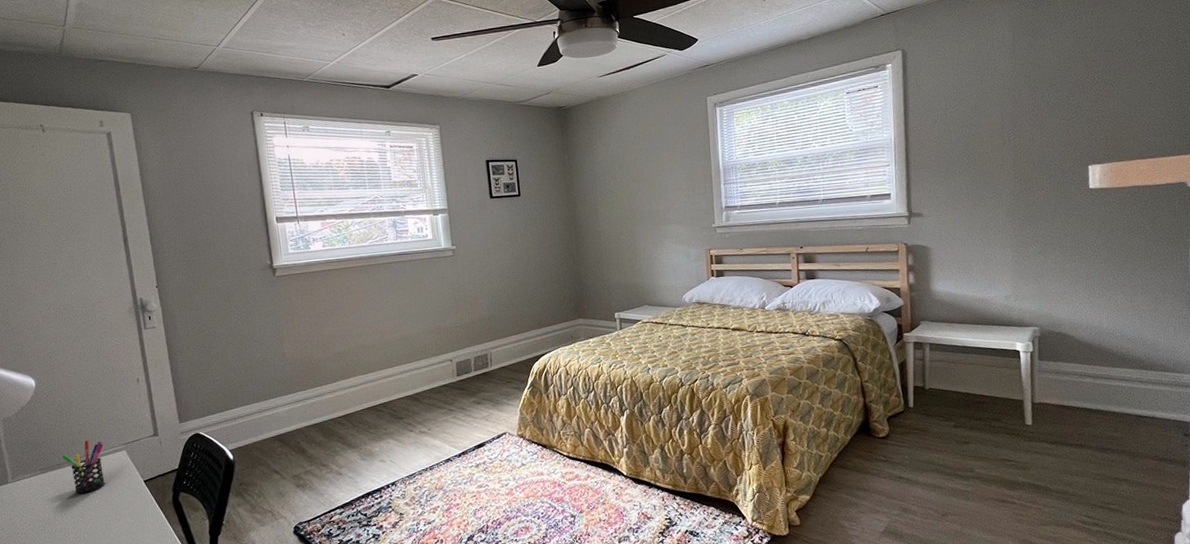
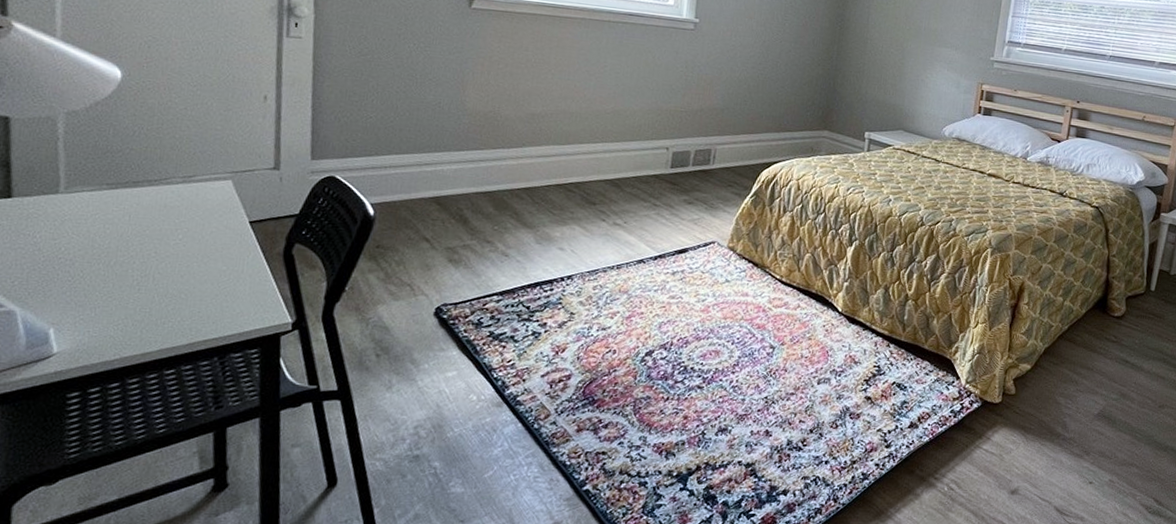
pen holder: present [61,440,105,494] -> none [141,158,203,224]

